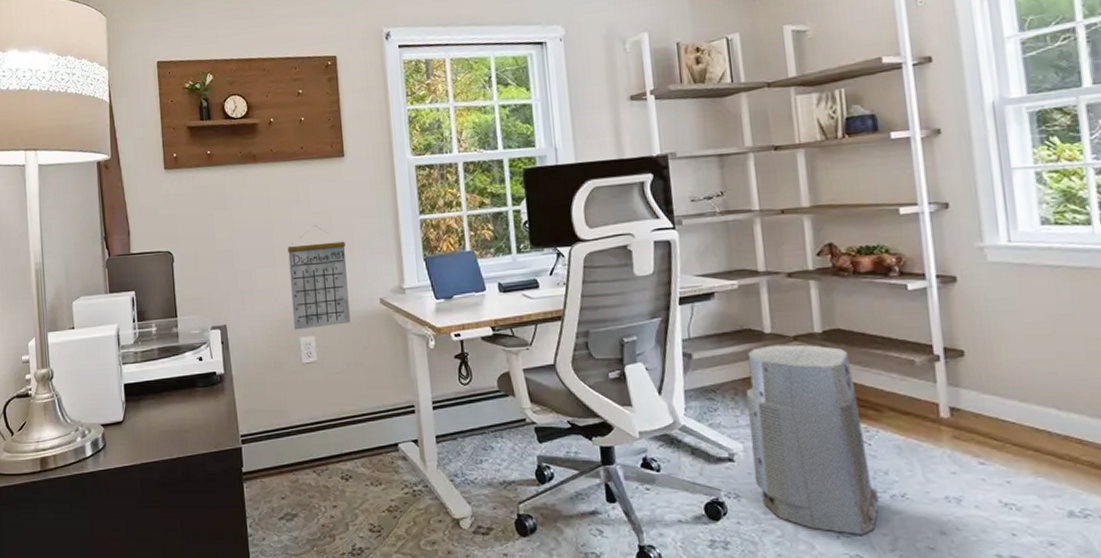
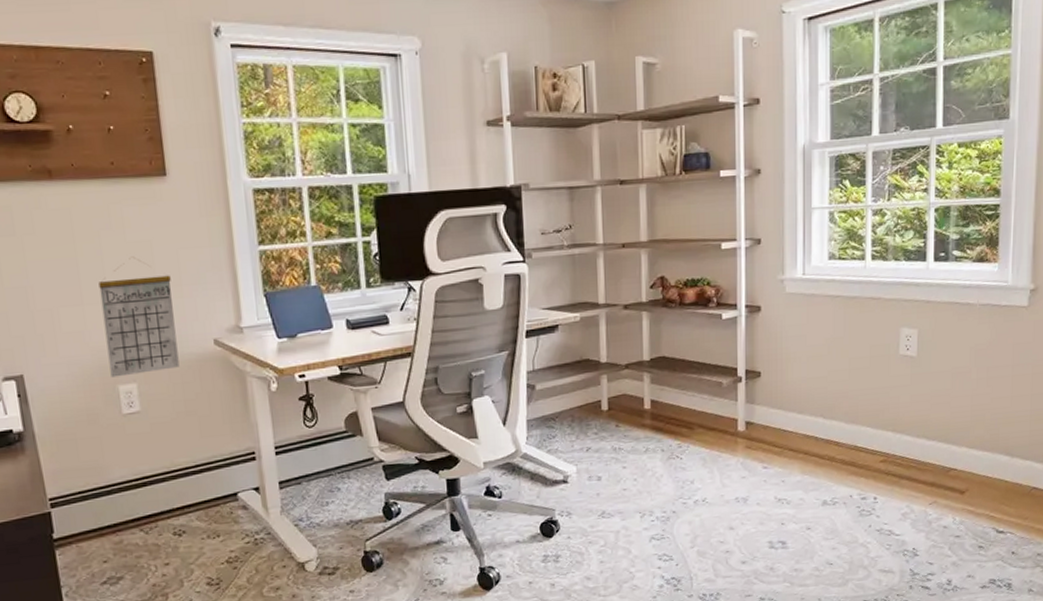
air purifier: present [747,344,879,535] -> none [582,372,684,537]

